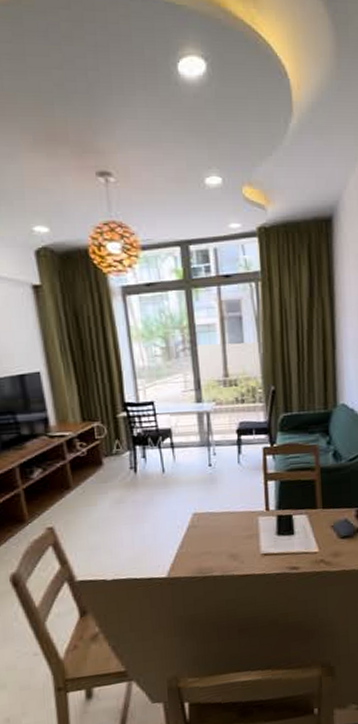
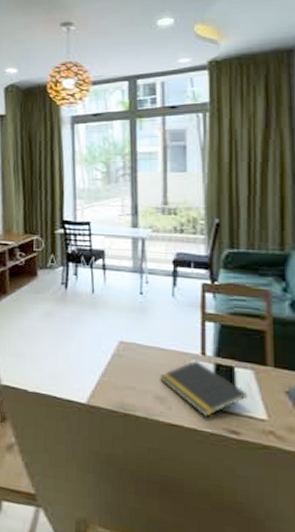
notepad: none [232,516,304,562] -> present [160,360,248,417]

